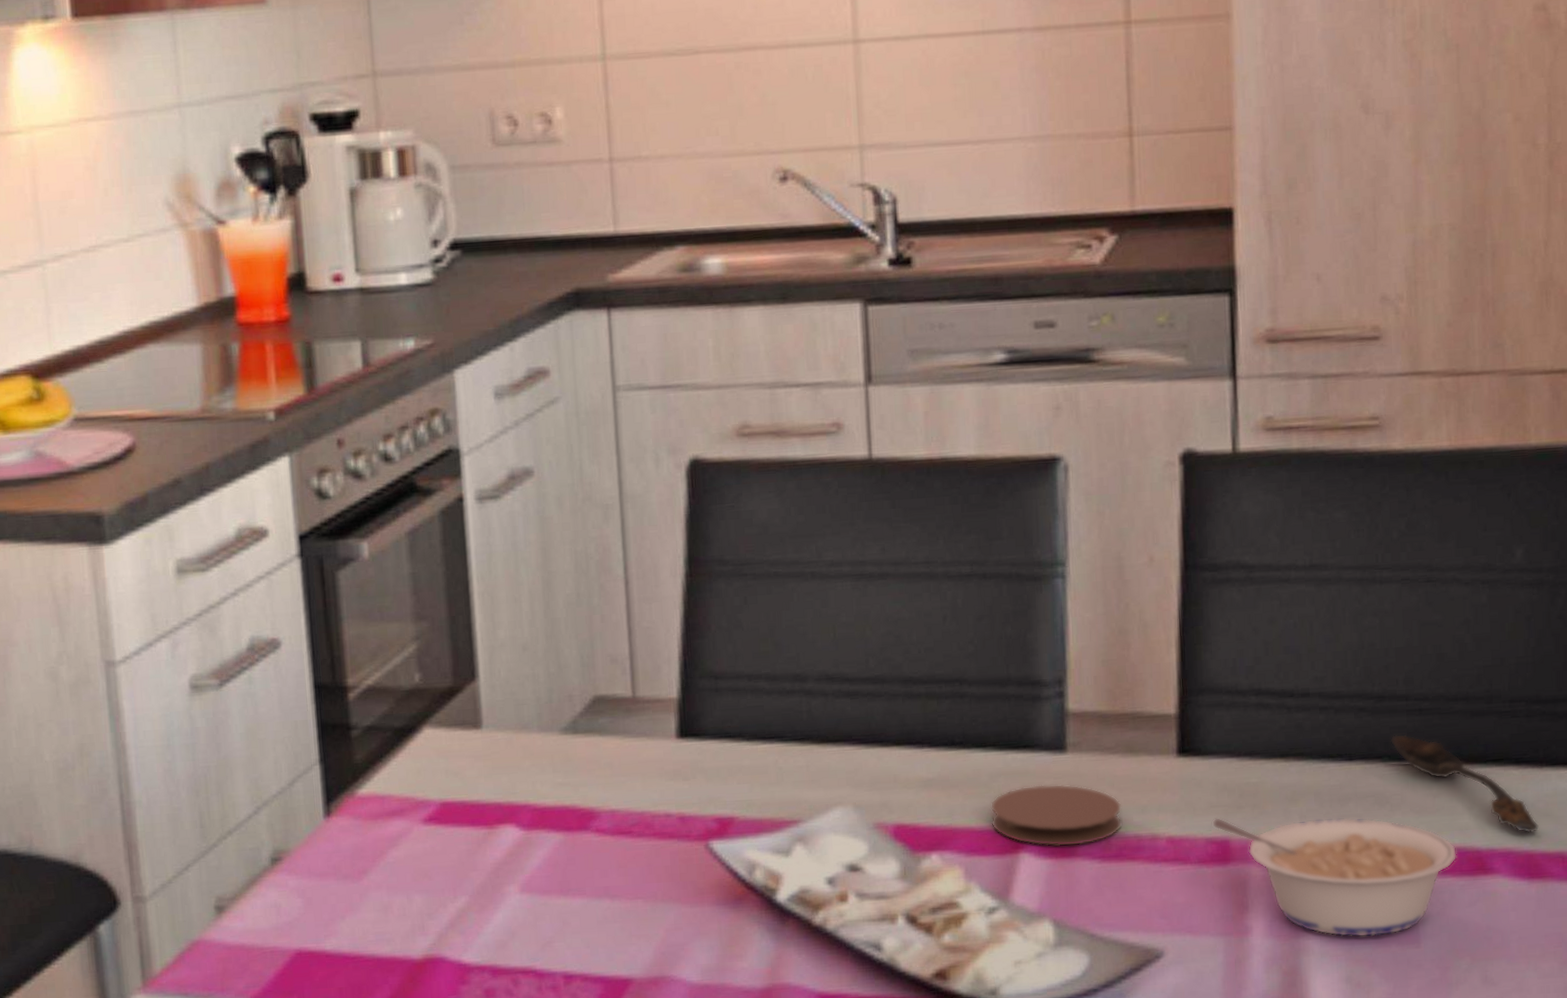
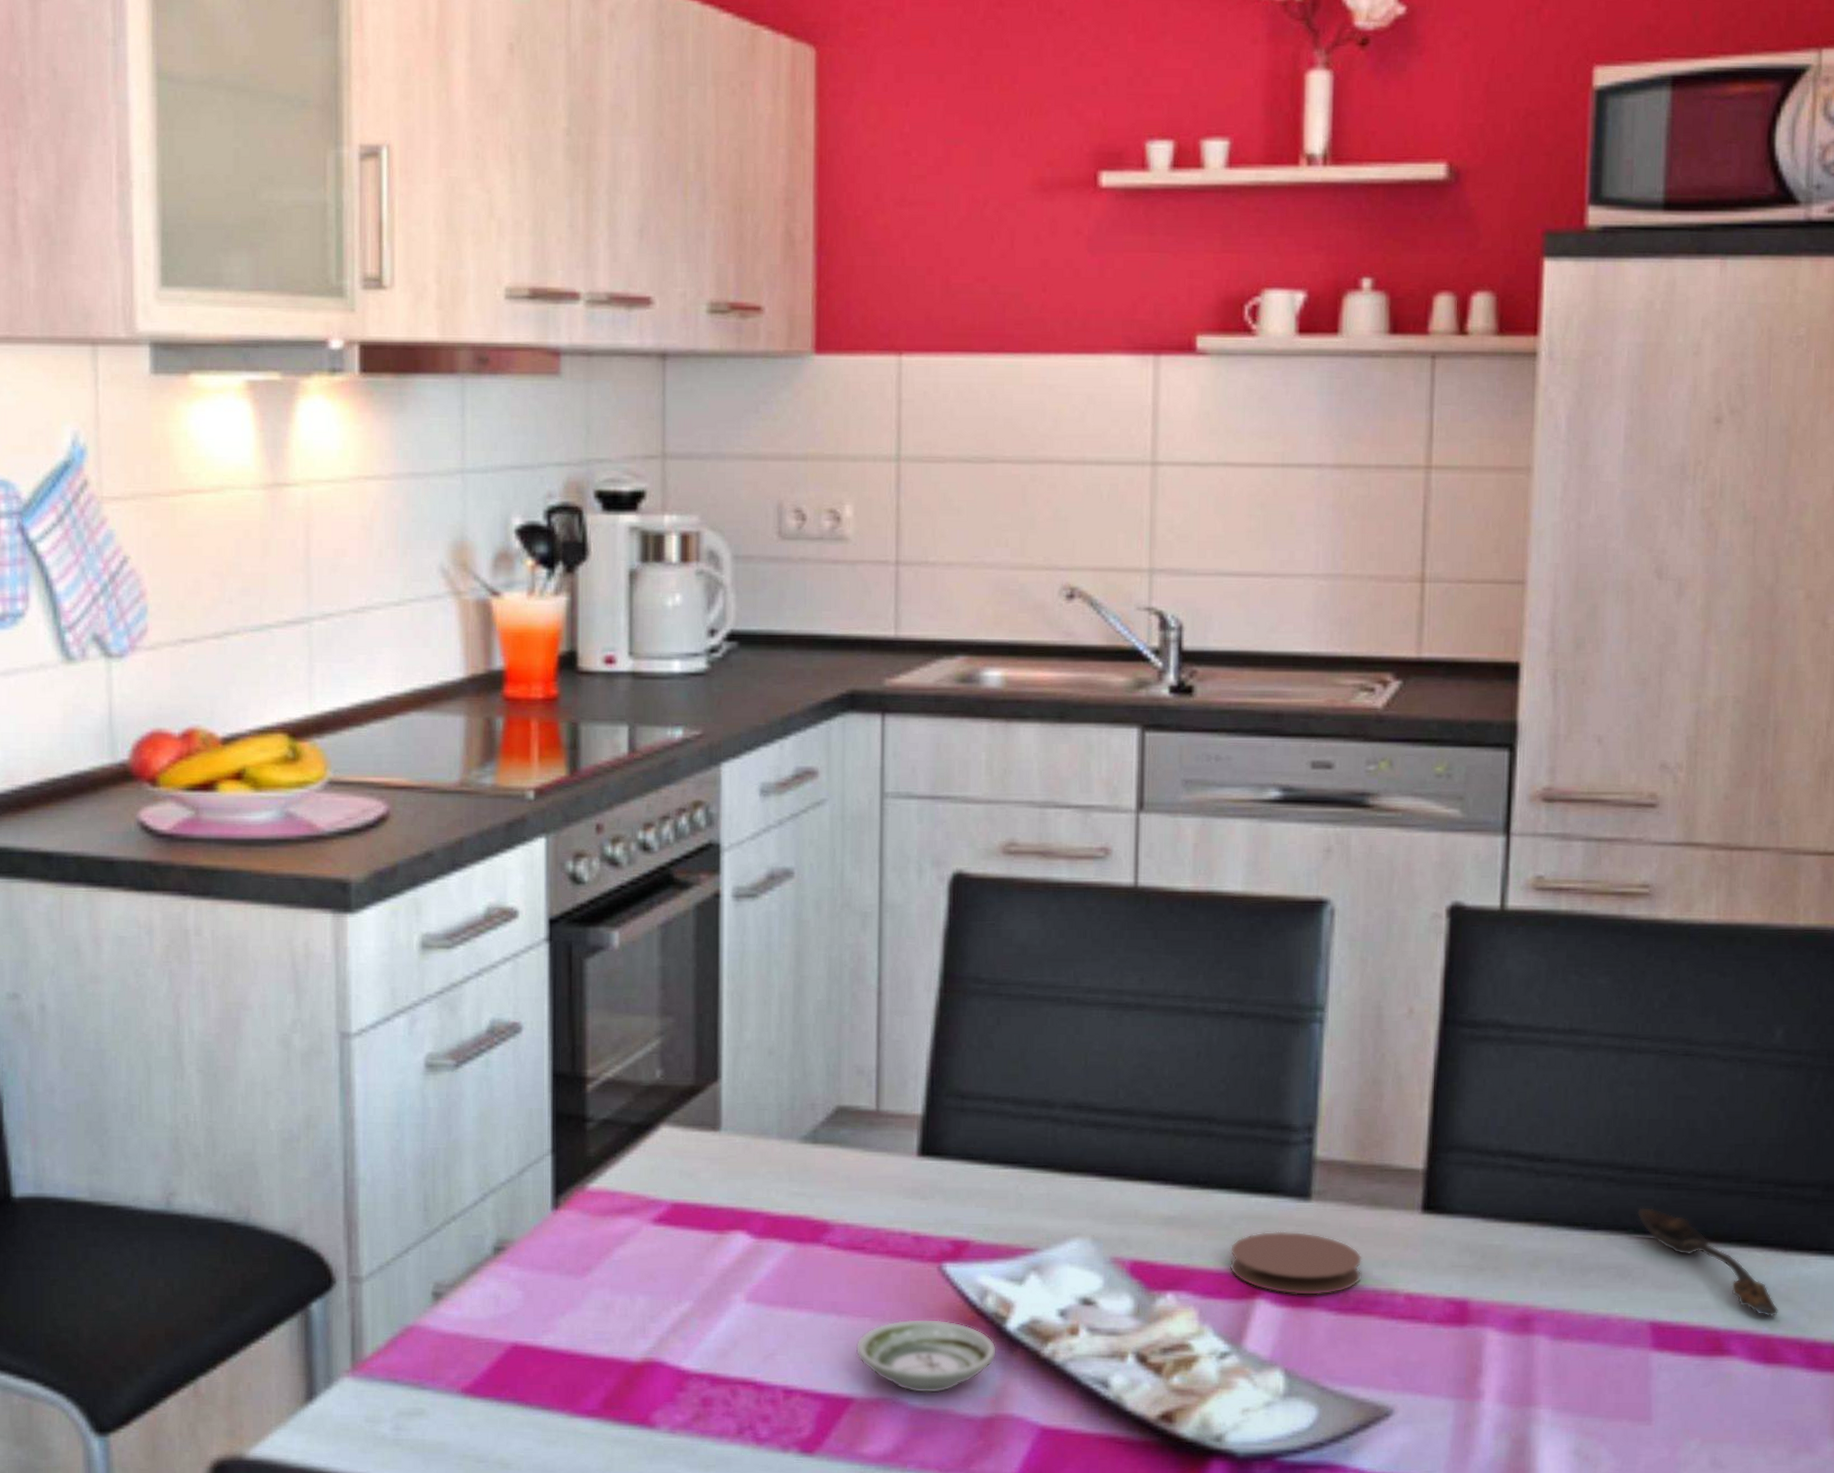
saucer: none [630,895,770,970] -> present [855,1318,997,1394]
legume: present [1212,817,1457,938] -> none [1452,1278,1695,1410]

